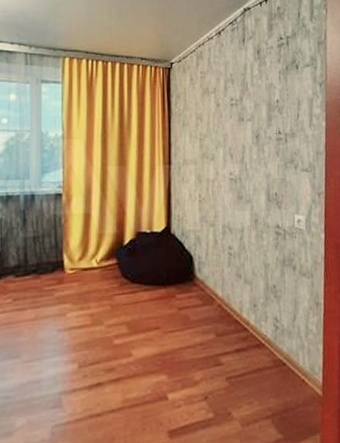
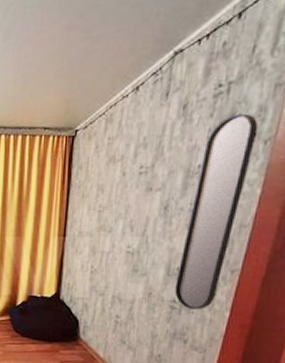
home mirror: none [276,61,314,234] -> present [175,113,259,310]

